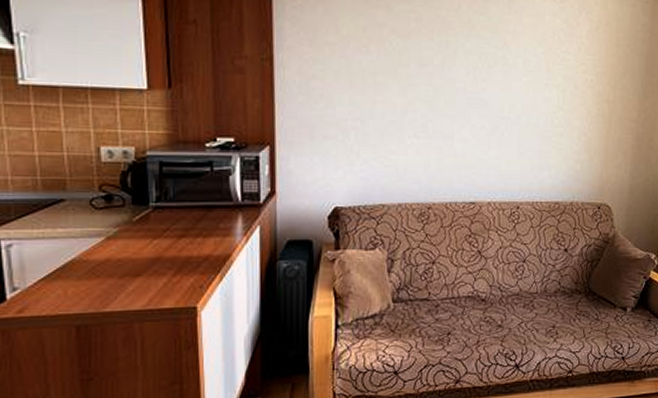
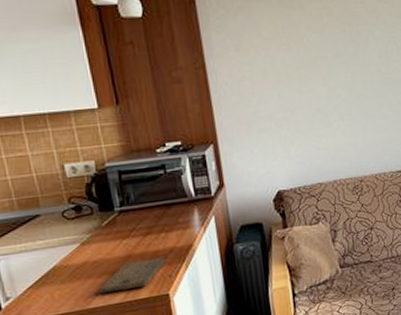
cutting board: none [117,265,199,298] -> present [98,257,166,294]

